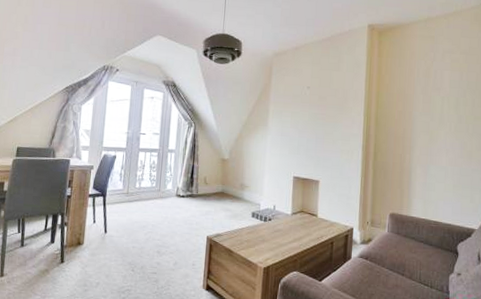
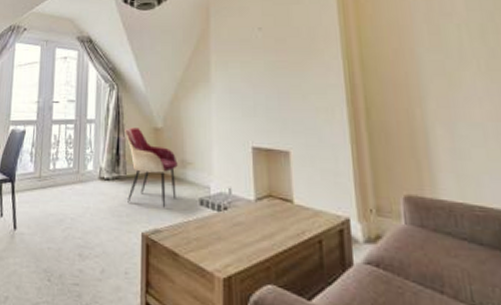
armchair: none [197,157,238,218] -> present [125,127,178,208]

